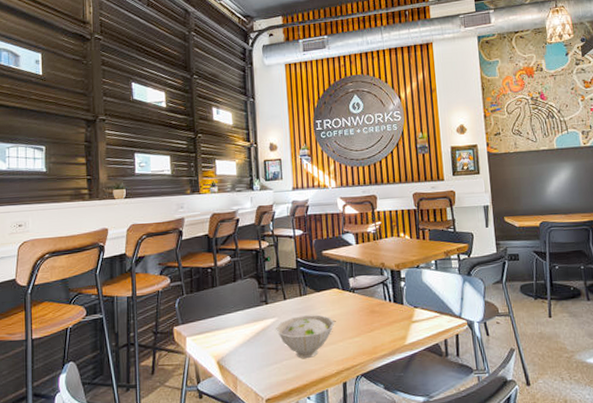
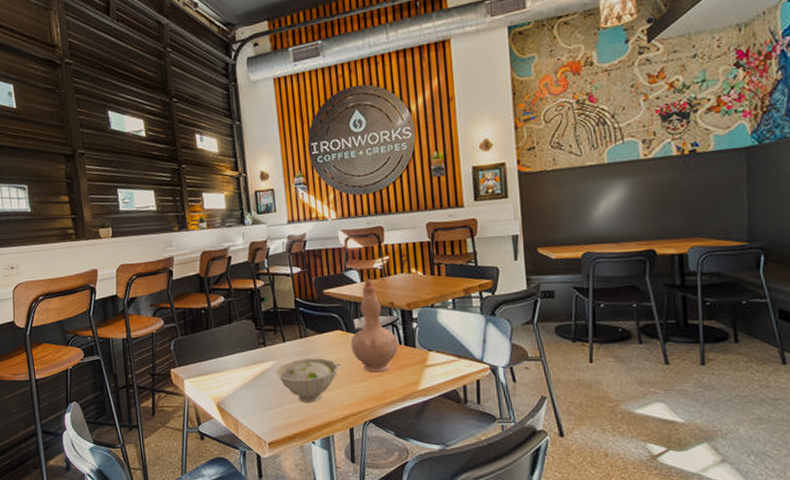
vase: none [345,241,388,329] -> present [350,279,398,373]

